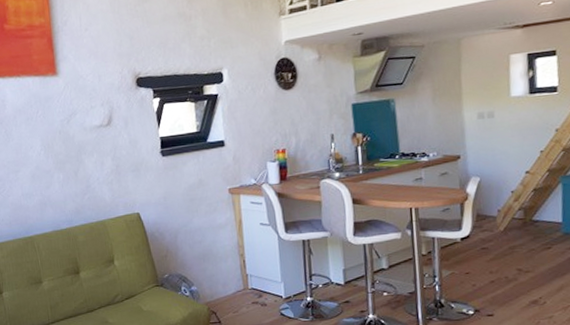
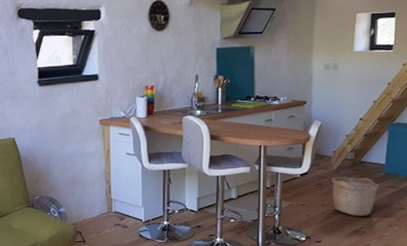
basket: none [499,238,557,284] -> present [332,177,378,216]

